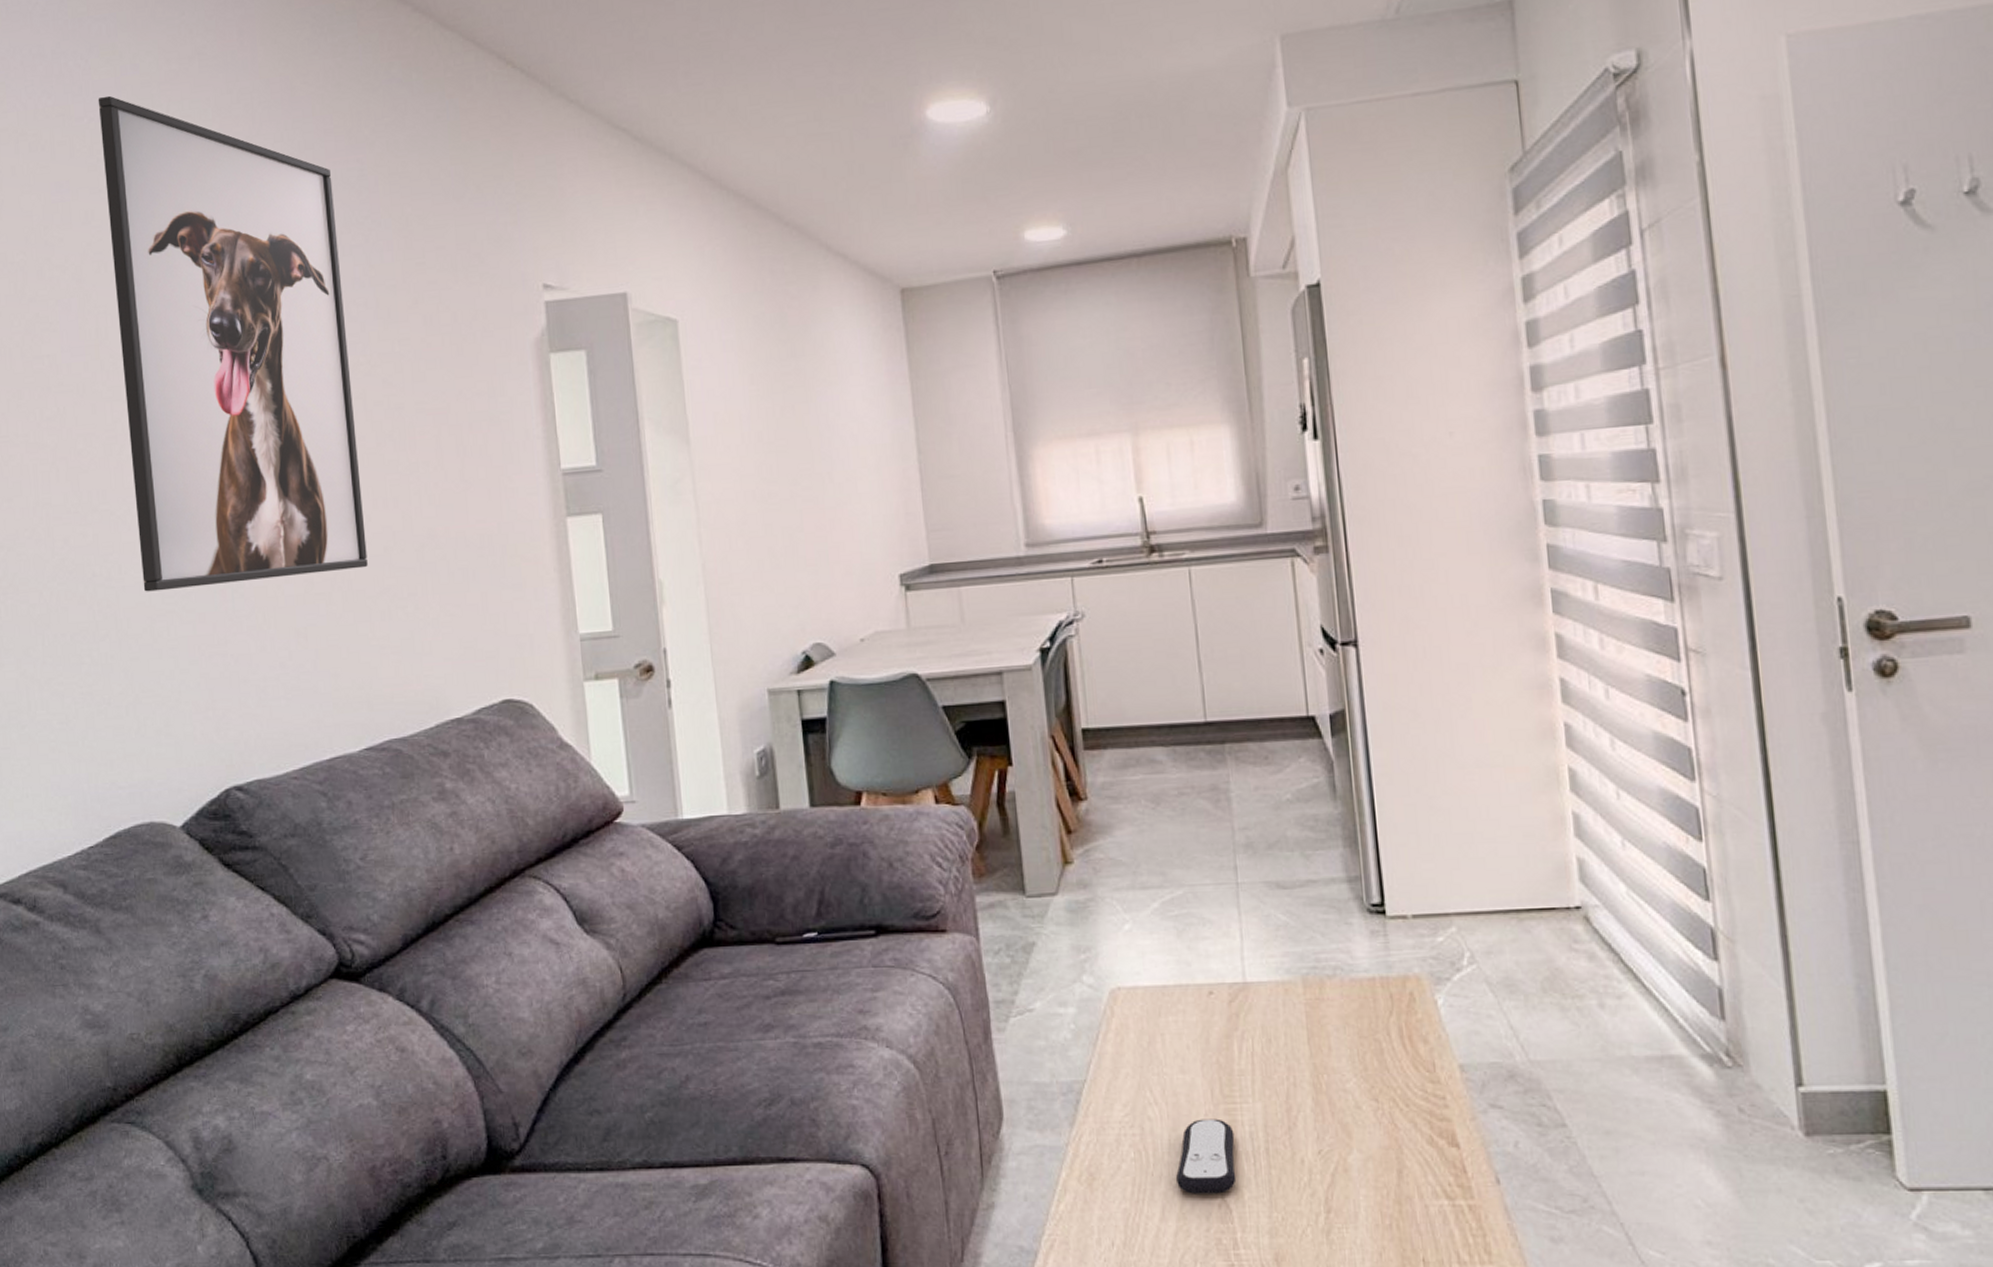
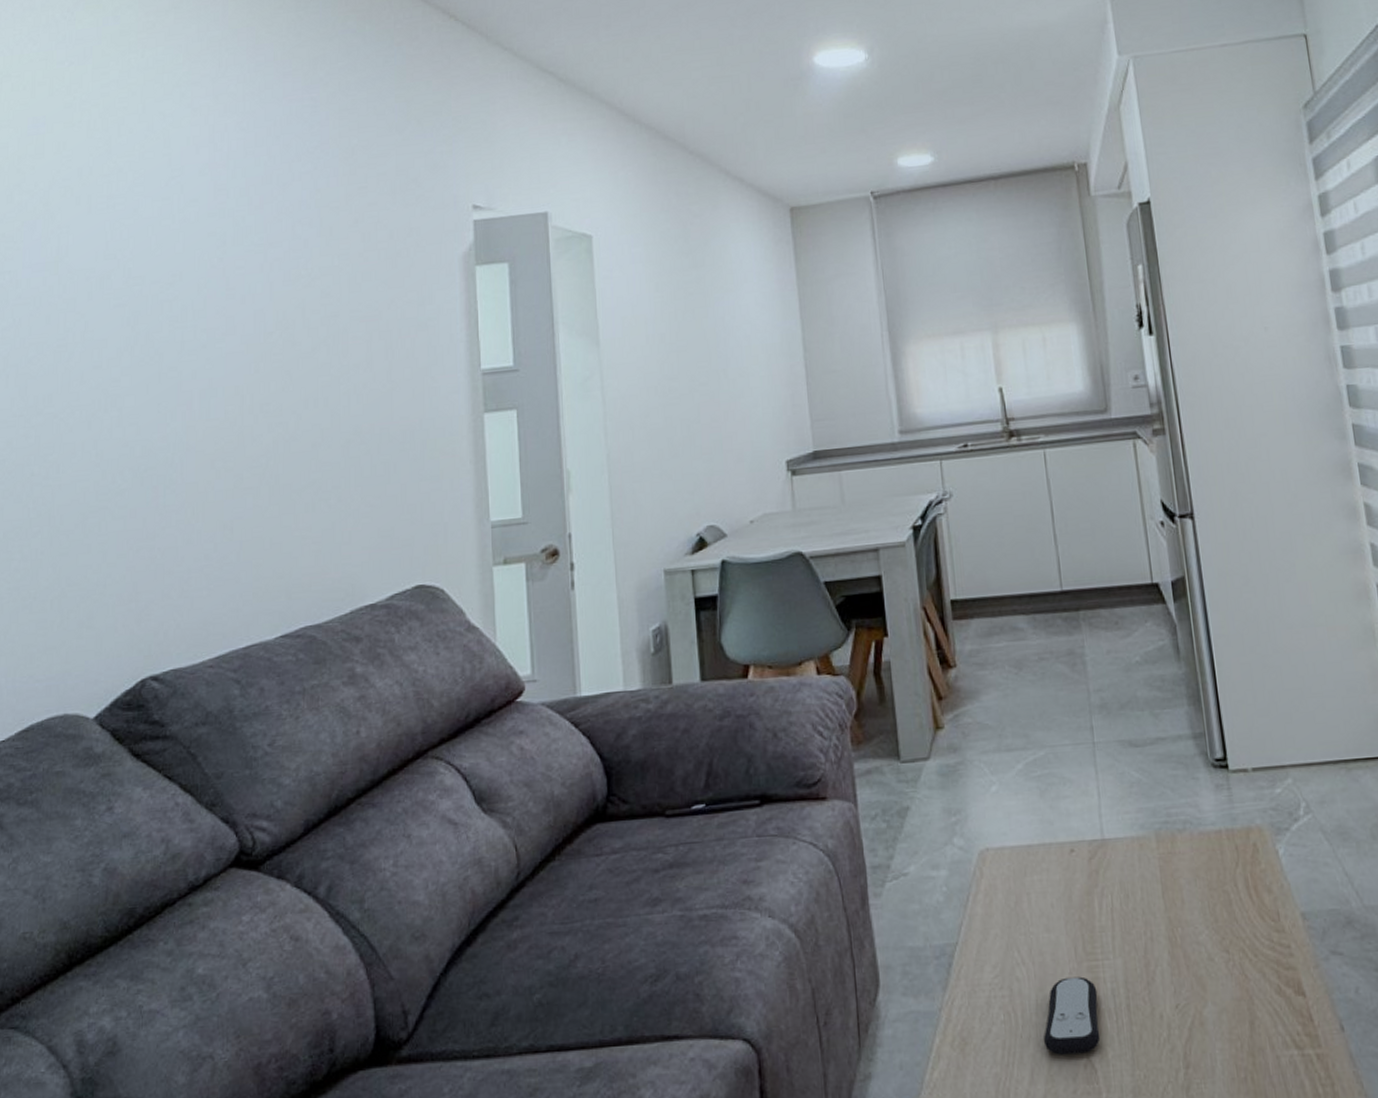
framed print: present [98,95,368,592] -> none [79,43,296,490]

